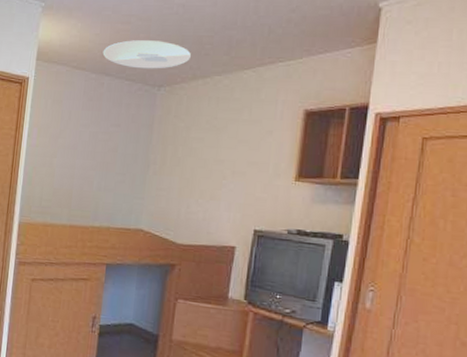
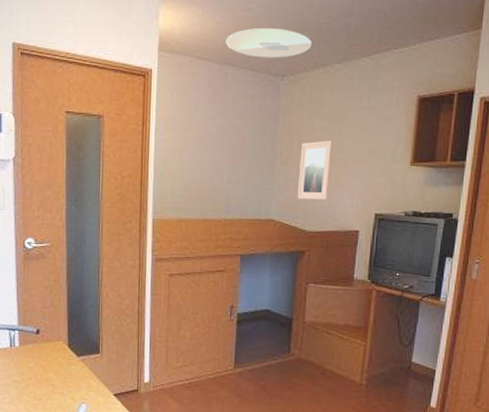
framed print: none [169,151,210,213] -> present [297,140,333,200]

